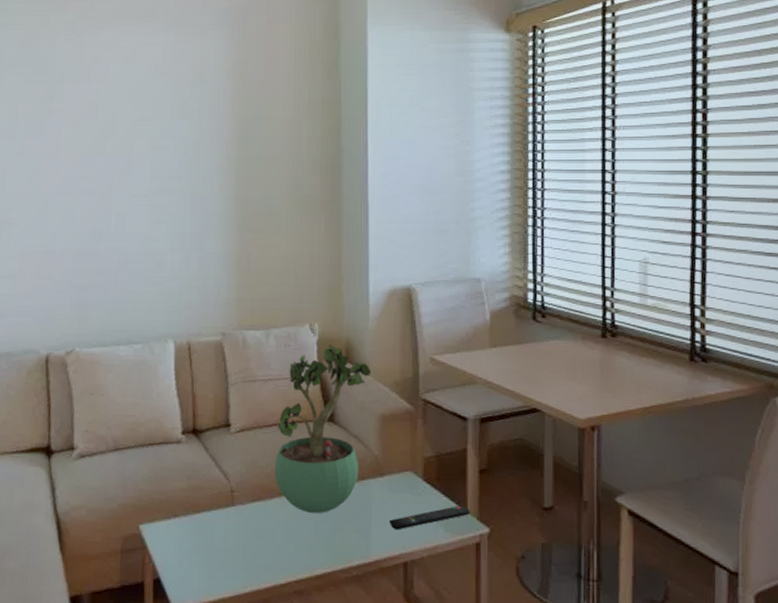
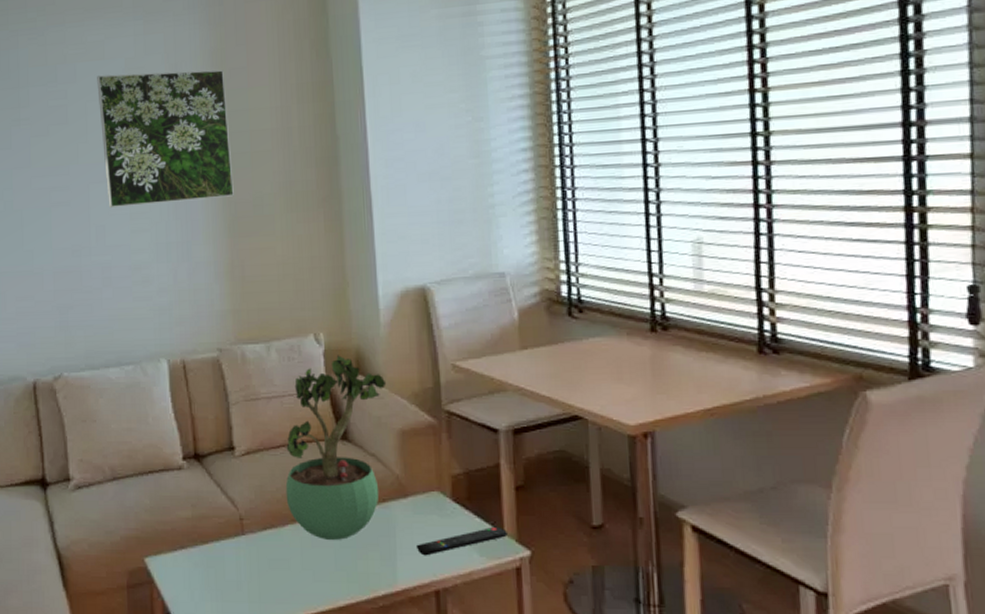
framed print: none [127,77,246,198] -> present [97,69,234,207]

